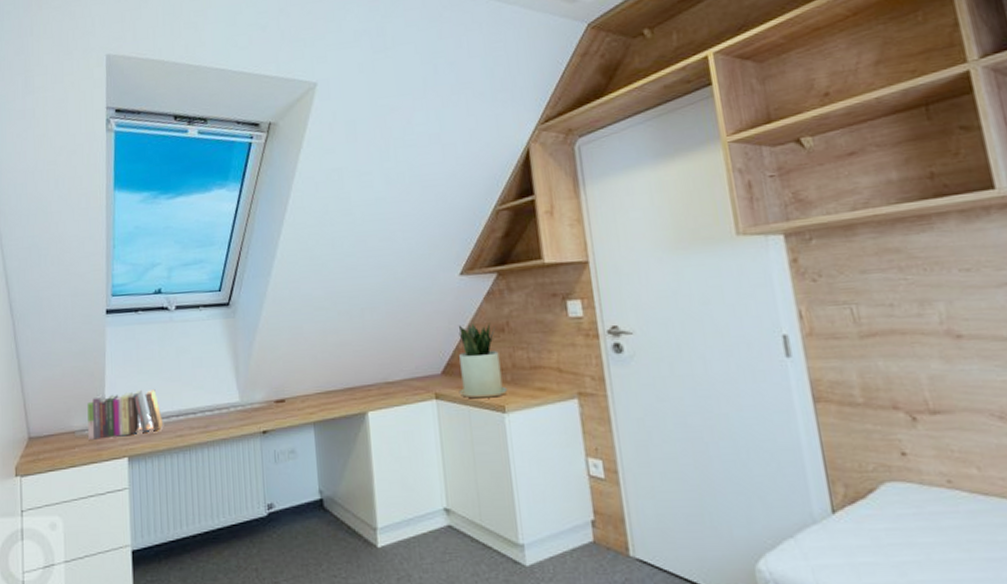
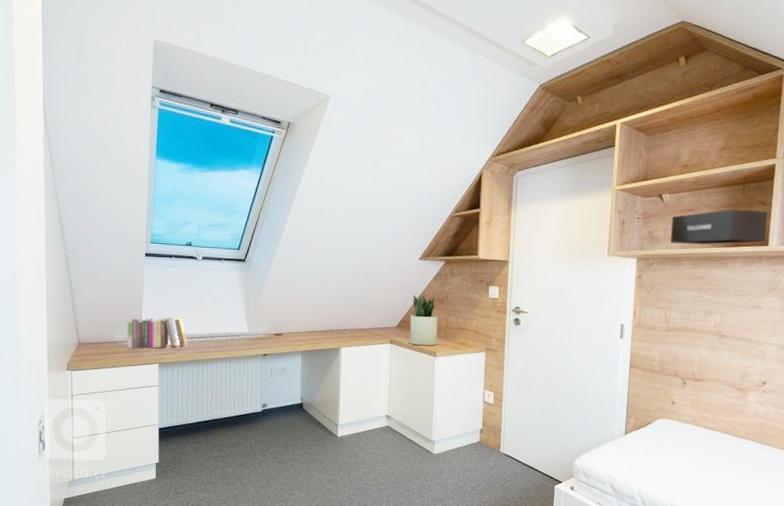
box: none [823,139,989,205] -> present [670,209,769,245]

